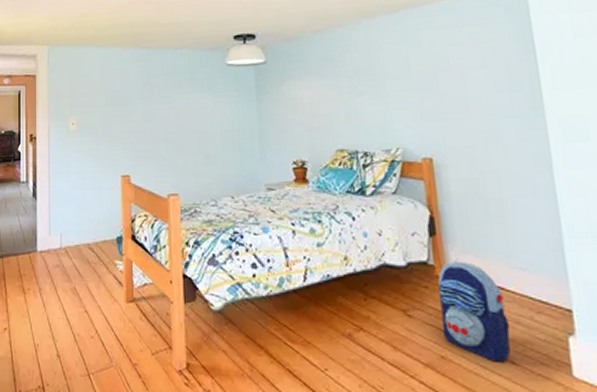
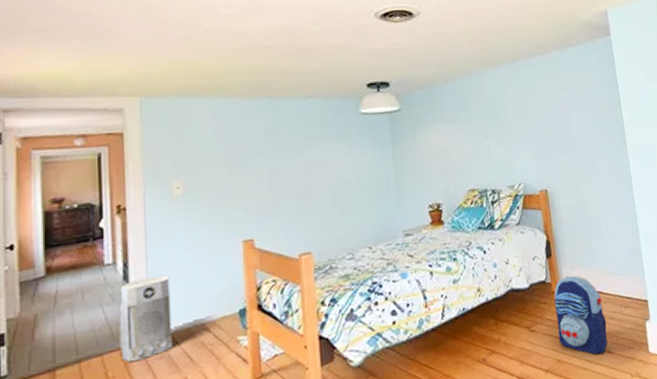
air purifier: none [29,196,66,266] -> present [118,275,173,363]

